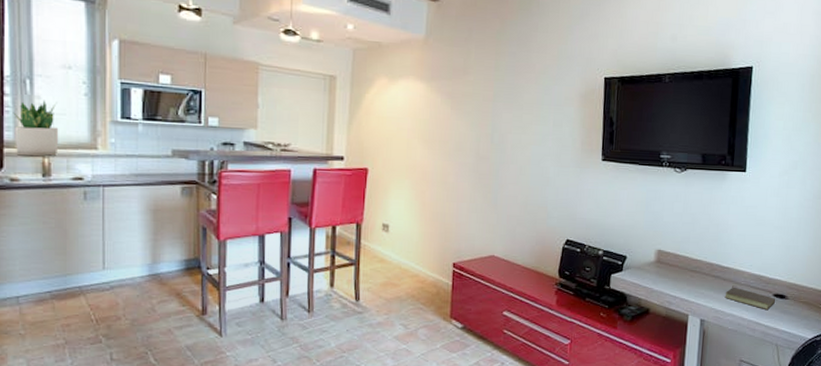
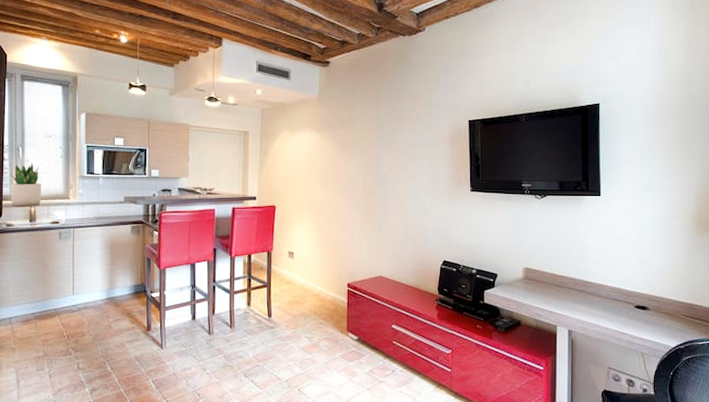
book: present [724,285,776,311] -> none [589,298,638,321]

